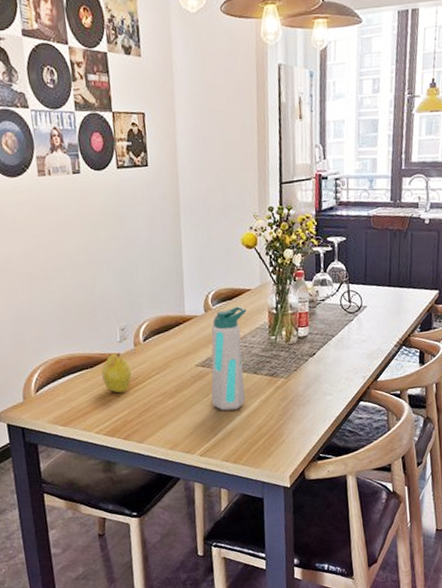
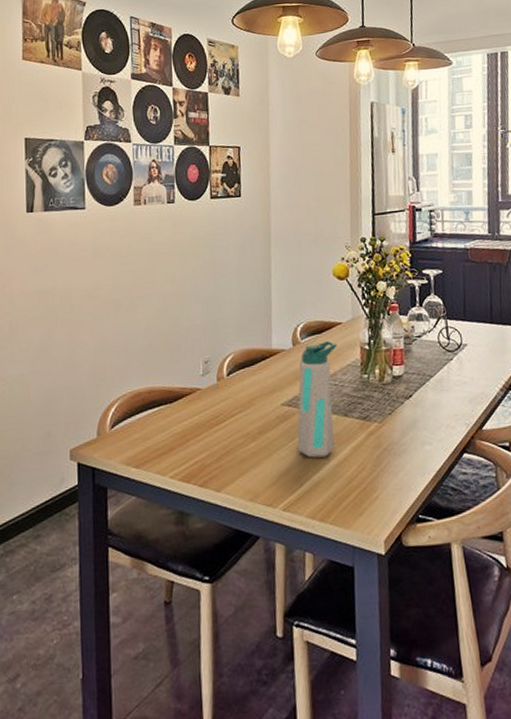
fruit: present [101,353,132,393] -> none [180,387,213,433]

